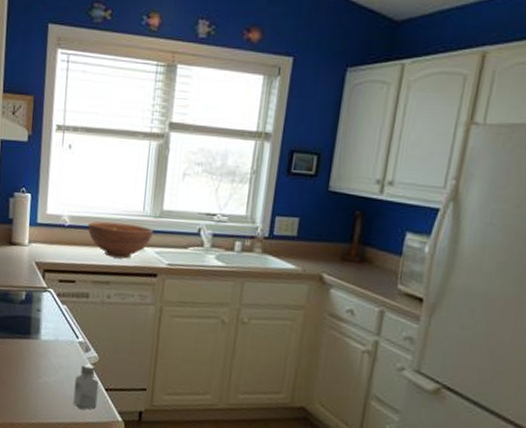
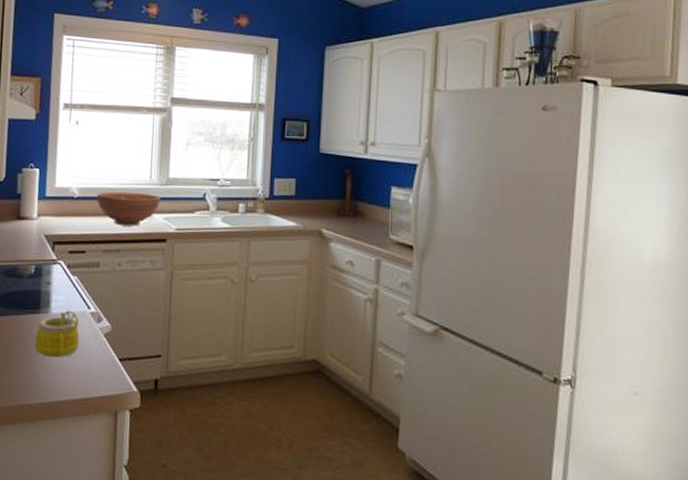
mug: none [24,338,68,383] -> present [34,310,80,358]
saltshaker: present [73,364,99,410] -> none [86,334,112,384]

